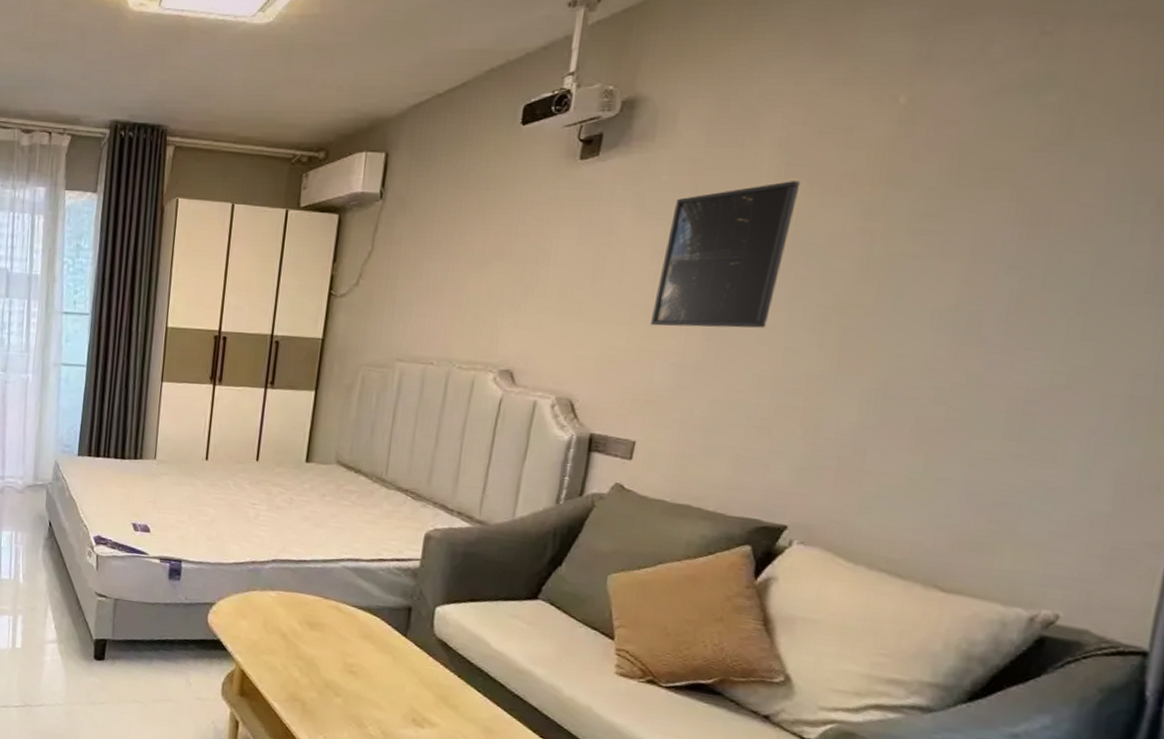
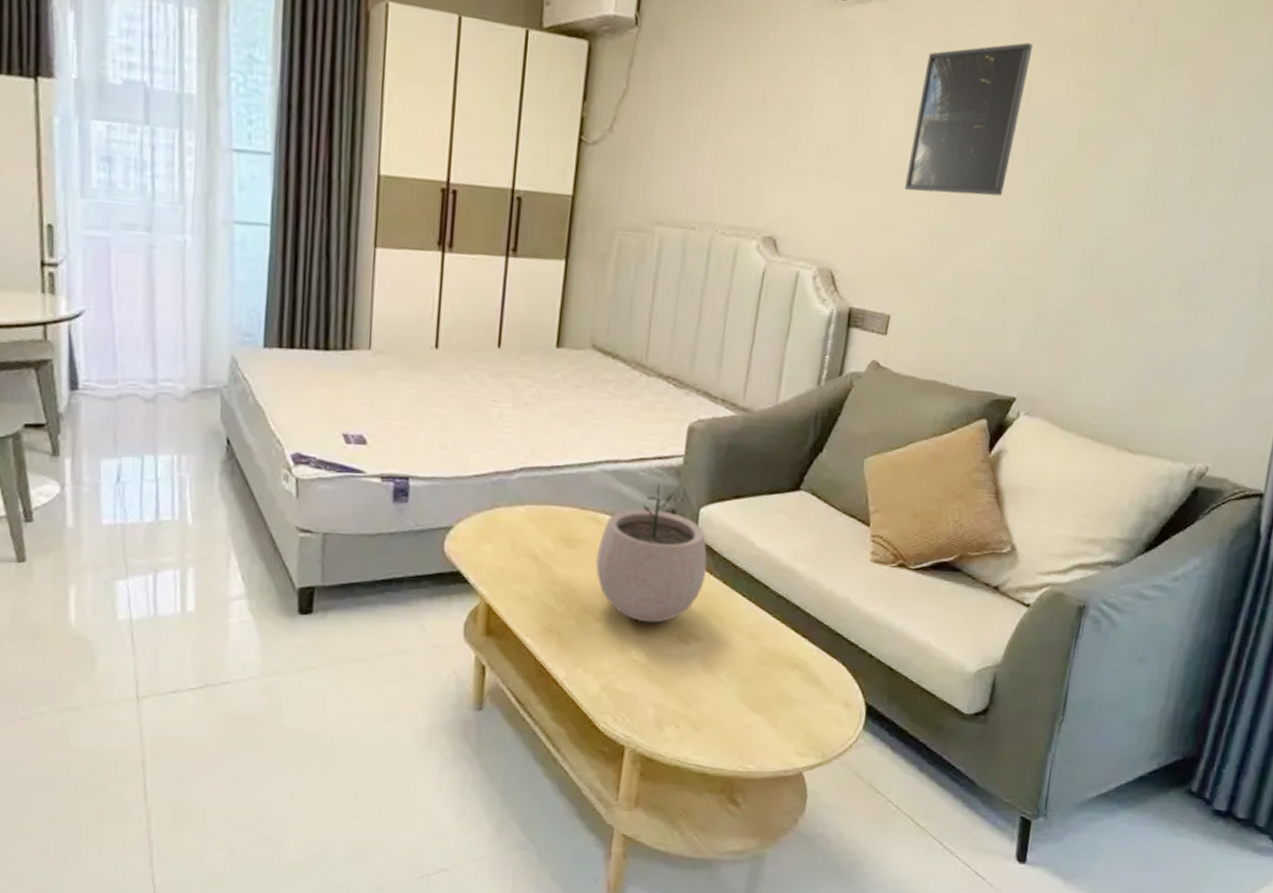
plant pot: none [337,582,442,705] -> present [596,484,707,623]

